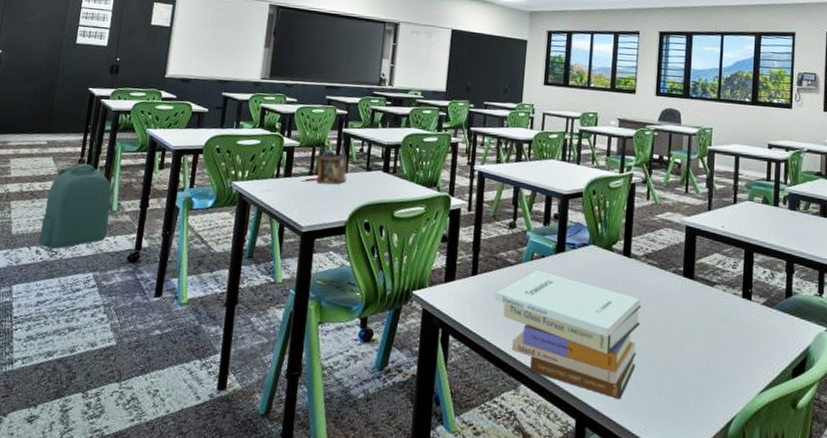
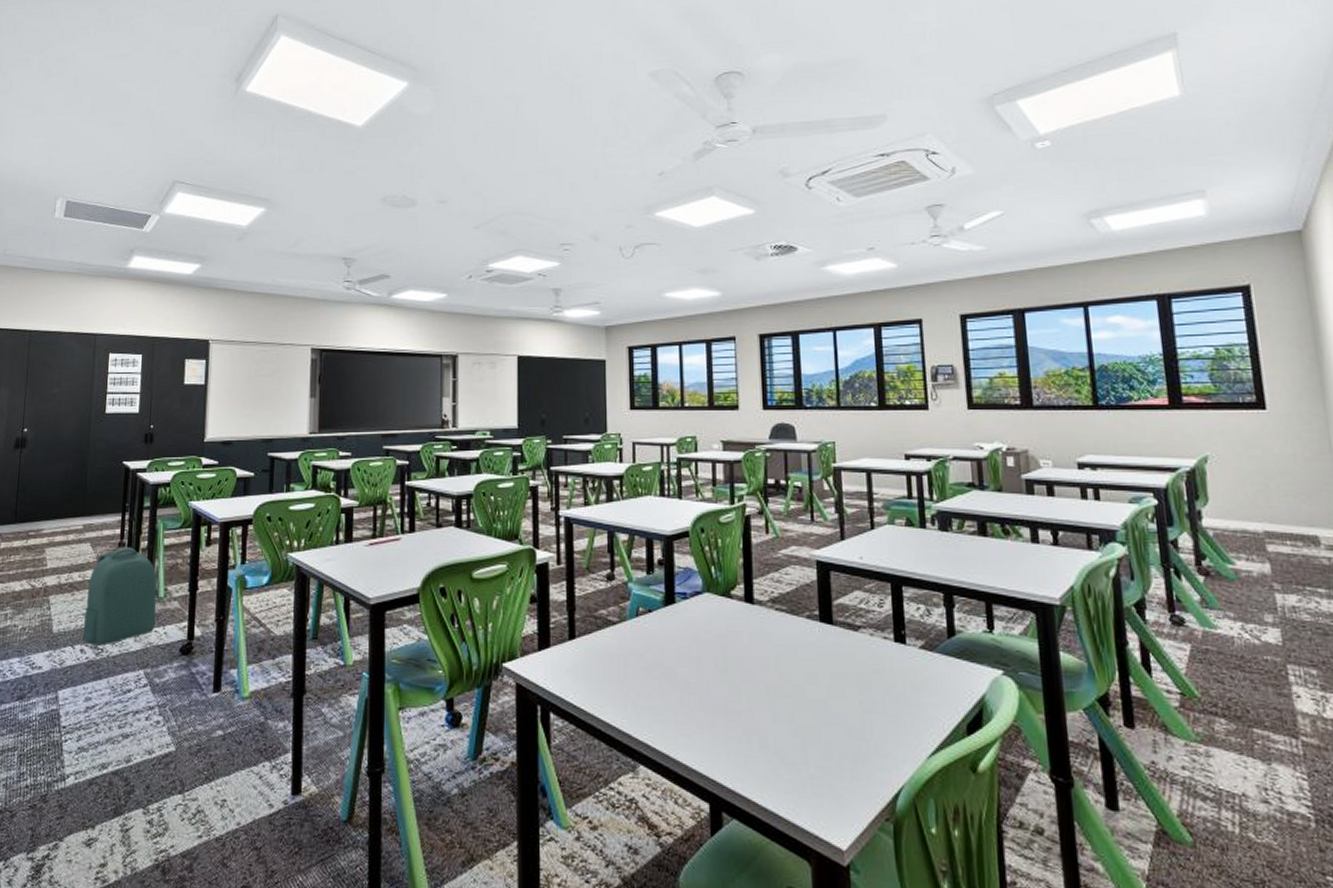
desk organizer: present [316,145,348,185] -> none [381,501,415,548]
books: present [494,269,641,400] -> none [597,627,775,776]

